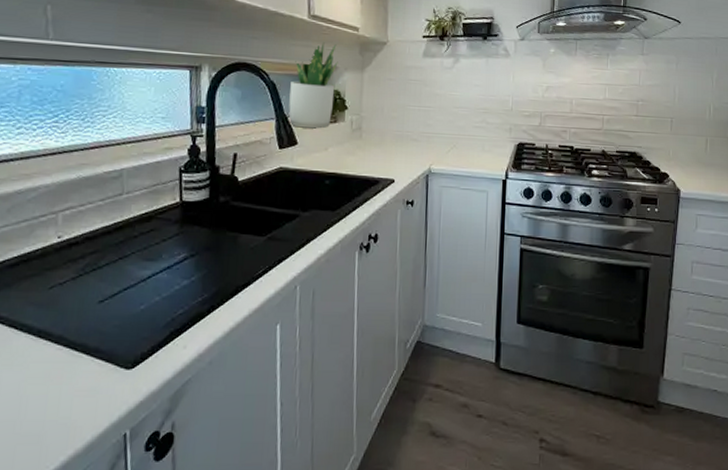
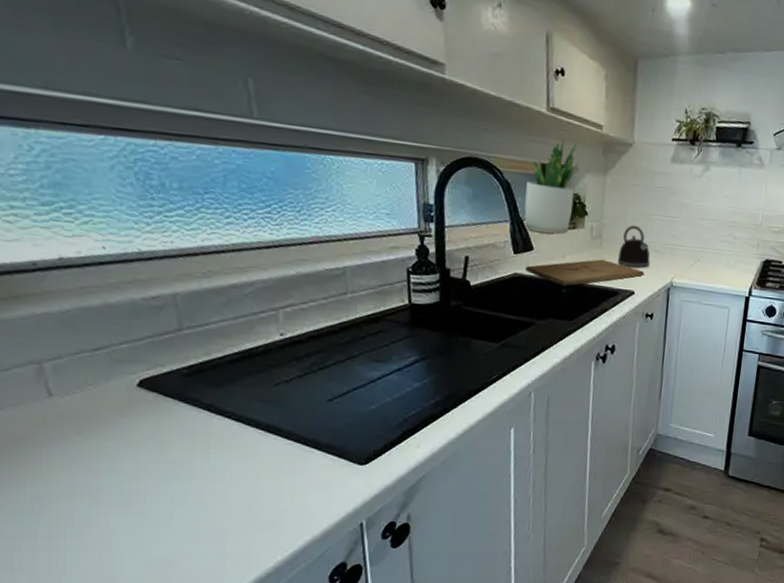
cutting board: none [290,150,403,178] -> present [525,259,645,287]
kettle: none [376,116,408,157] -> present [617,225,650,269]

